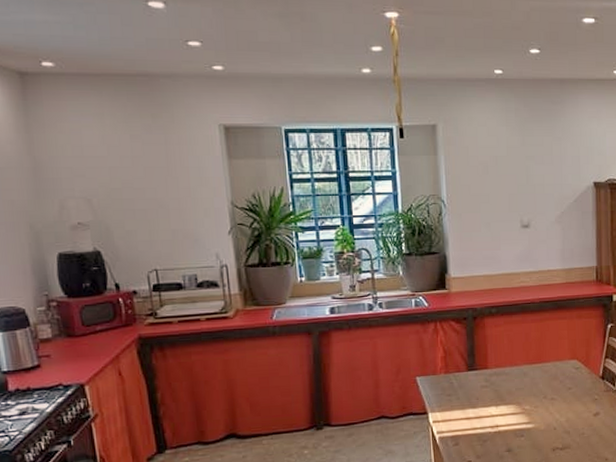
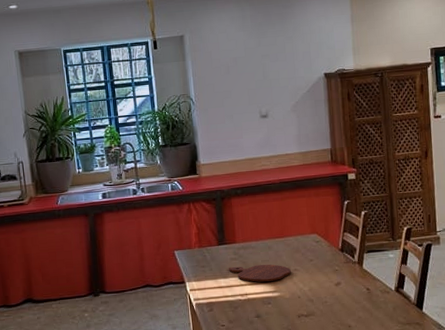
cutting board: none [478,392,548,413] -> present [229,264,292,282]

